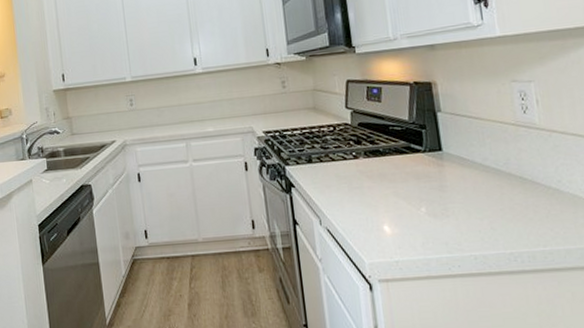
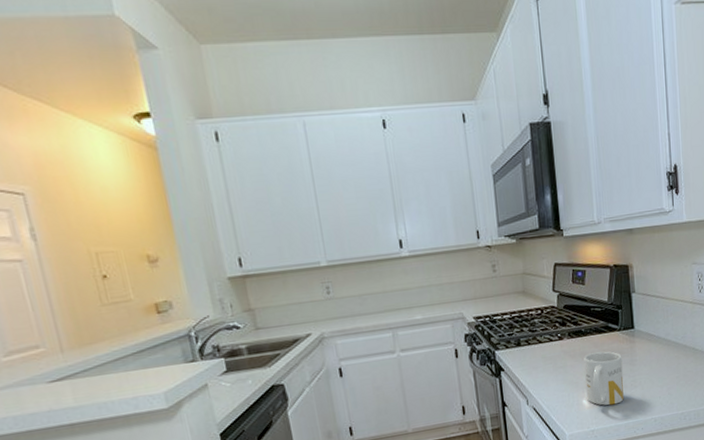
mug: none [383,174,434,235] -> present [584,351,624,406]

